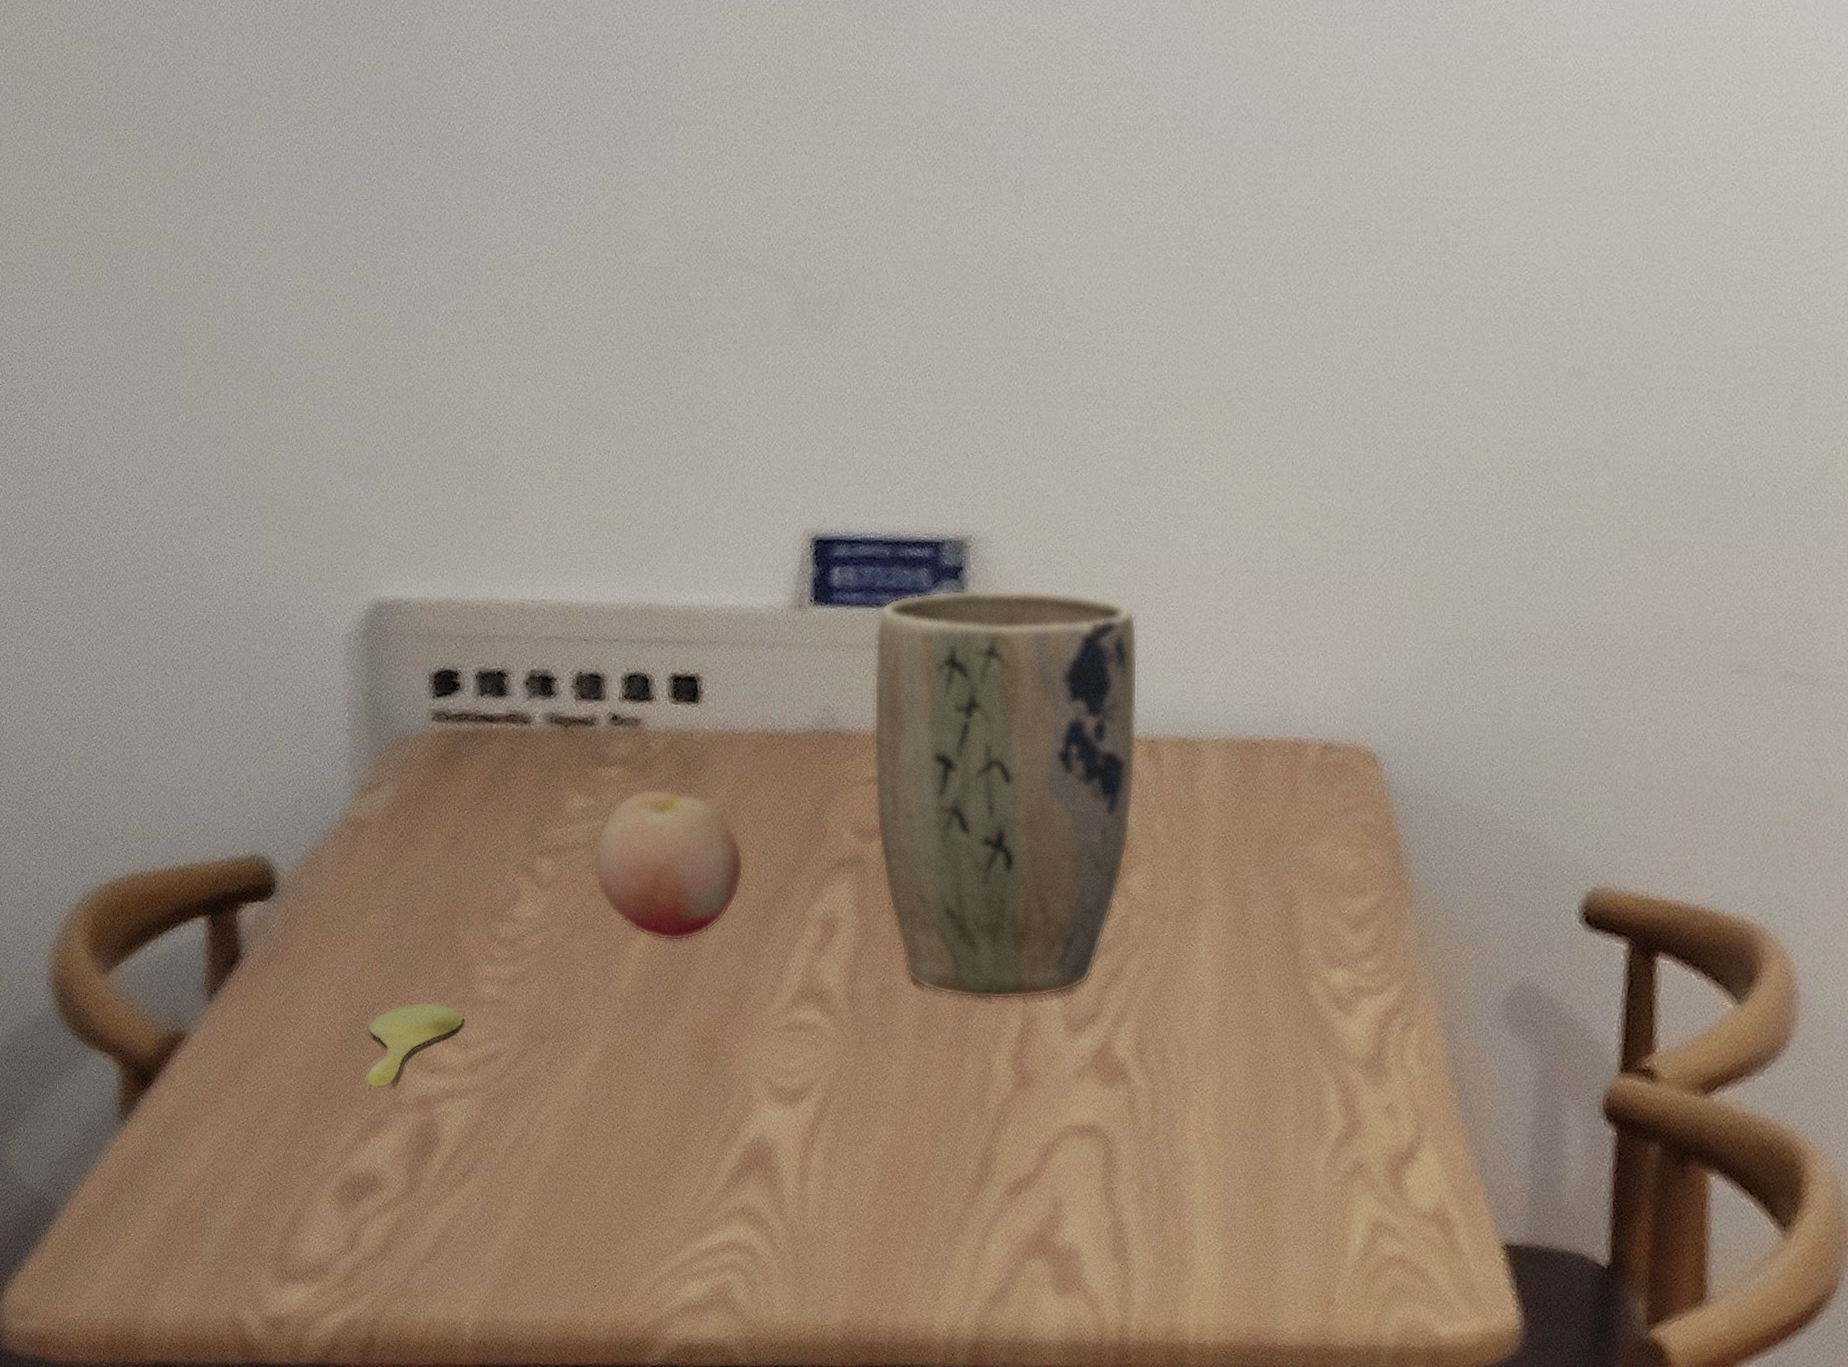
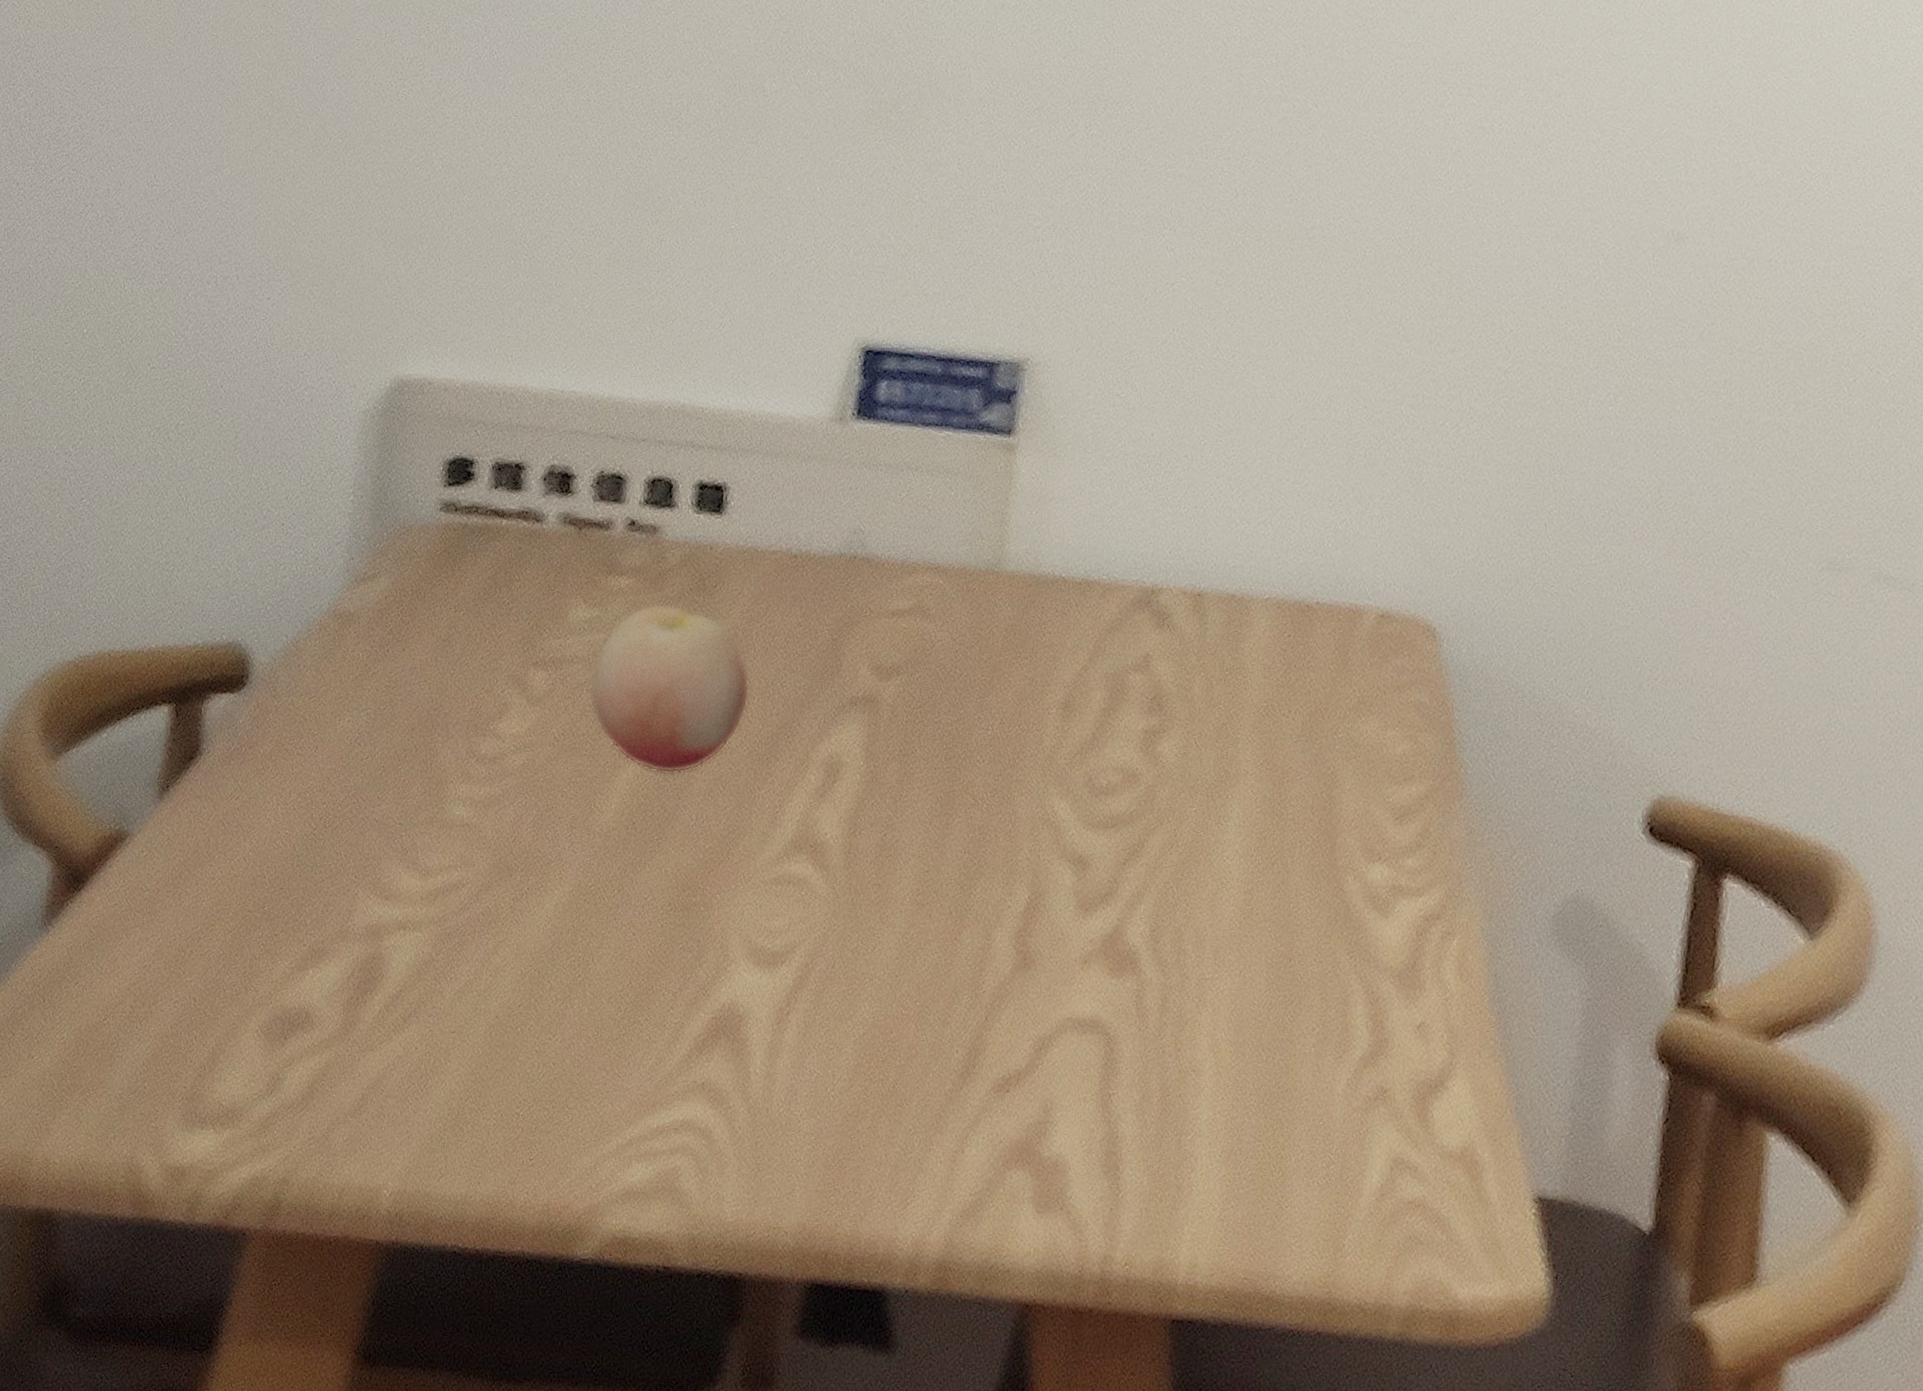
spoon: present [362,1001,465,1089] -> none [310,817,431,913]
plant pot: present [873,588,1138,1000] -> none [895,414,1194,870]

